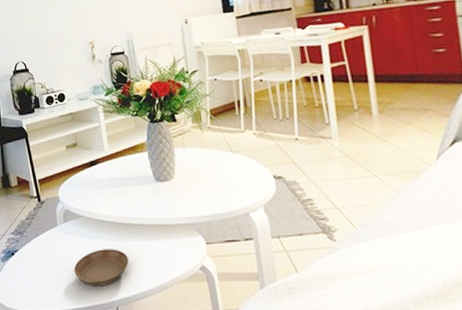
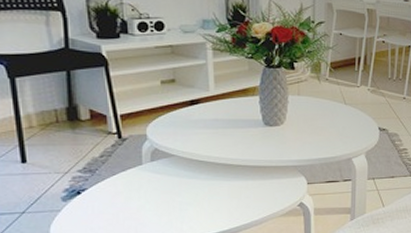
saucer: present [74,249,129,287] -> none [159,188,225,224]

